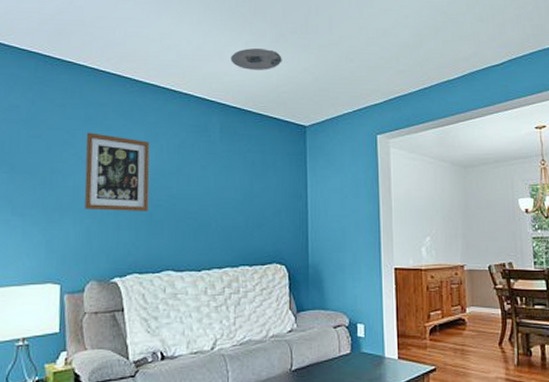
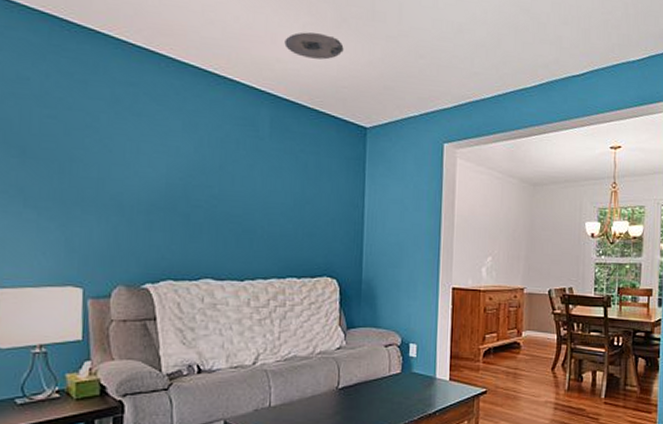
wall art: present [84,132,150,211] -> none [110,116,188,212]

